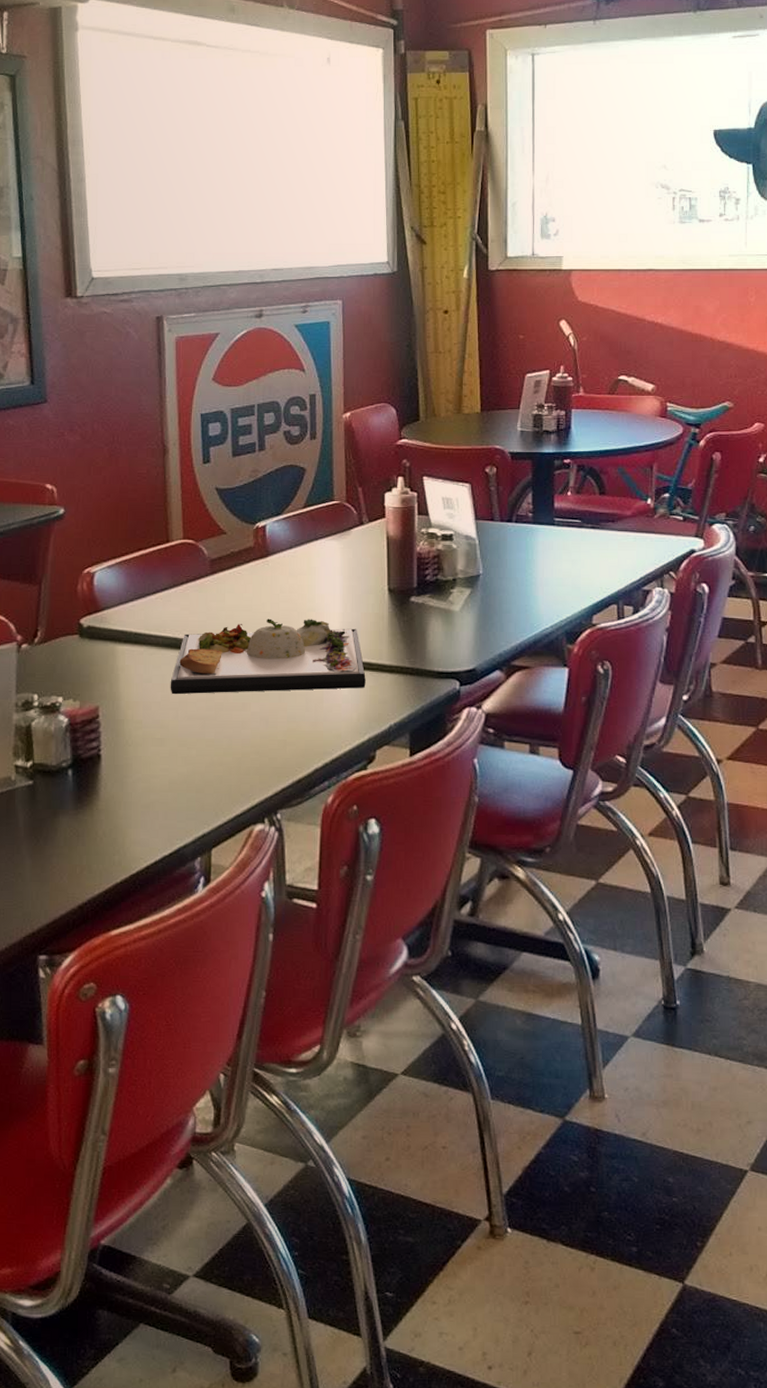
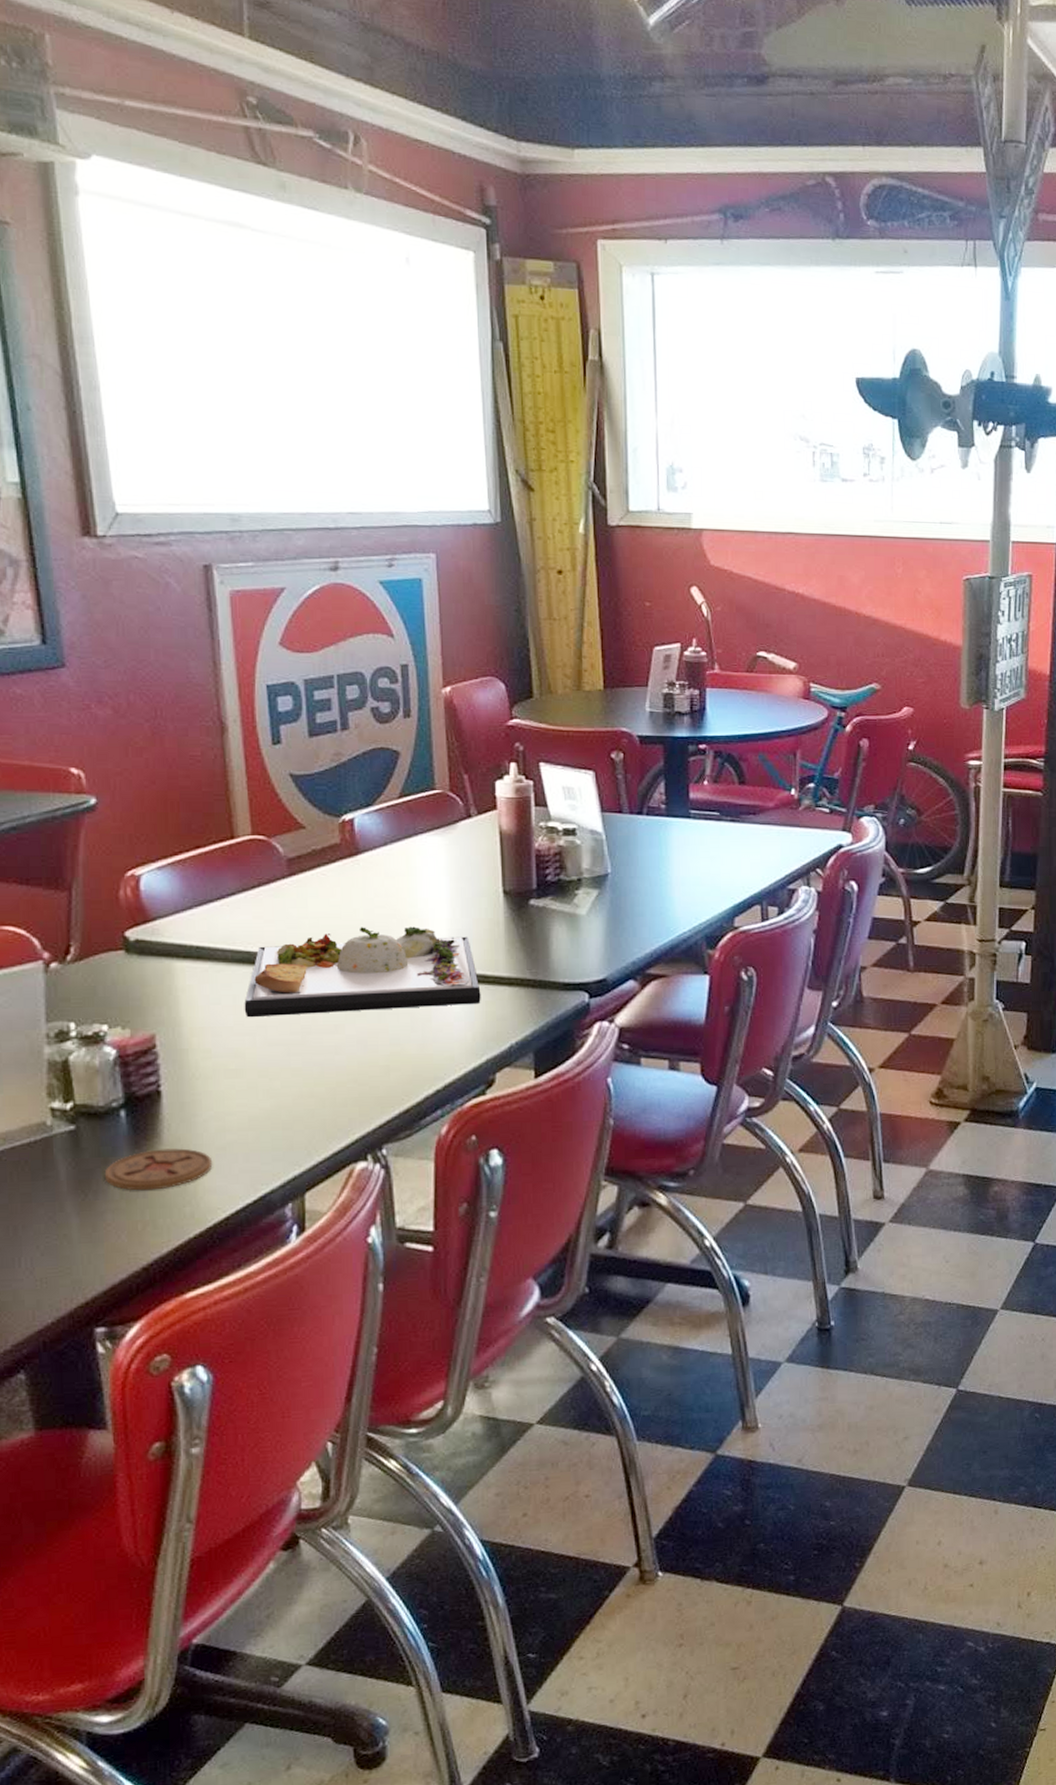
coaster: none [53,804,139,840] -> present [104,1148,213,1191]

